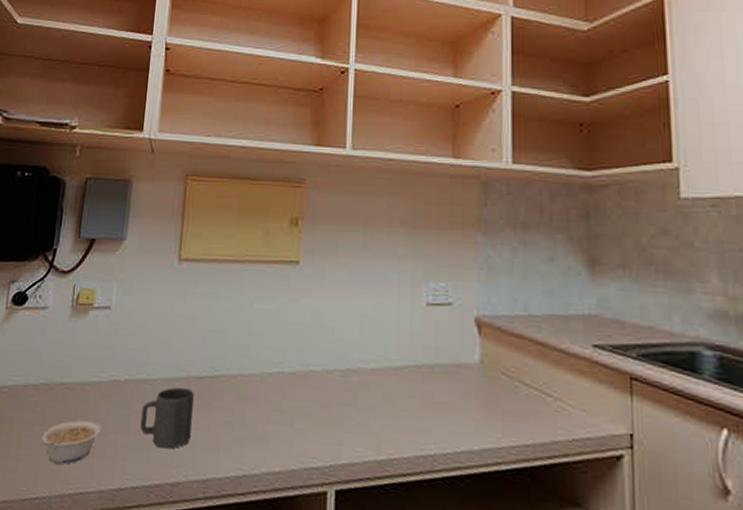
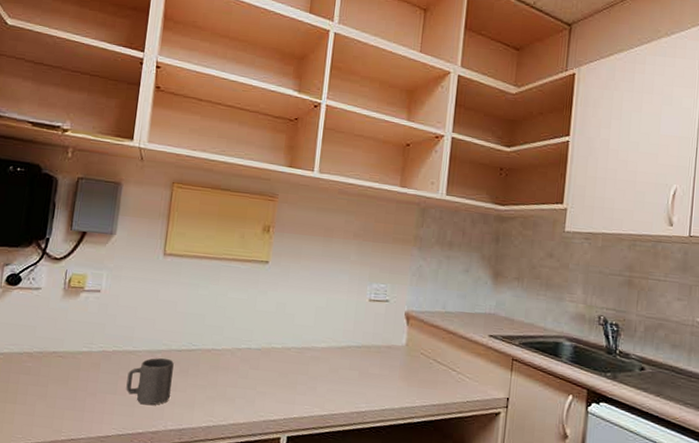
legume: present [40,419,102,464] -> none [35,381,91,417]

